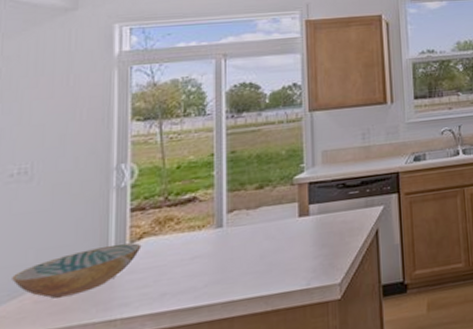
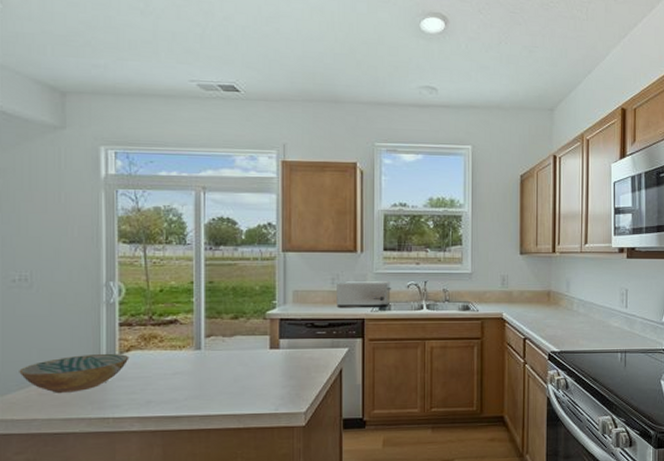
toaster: none [367,129,426,163] -> present [336,280,392,307]

